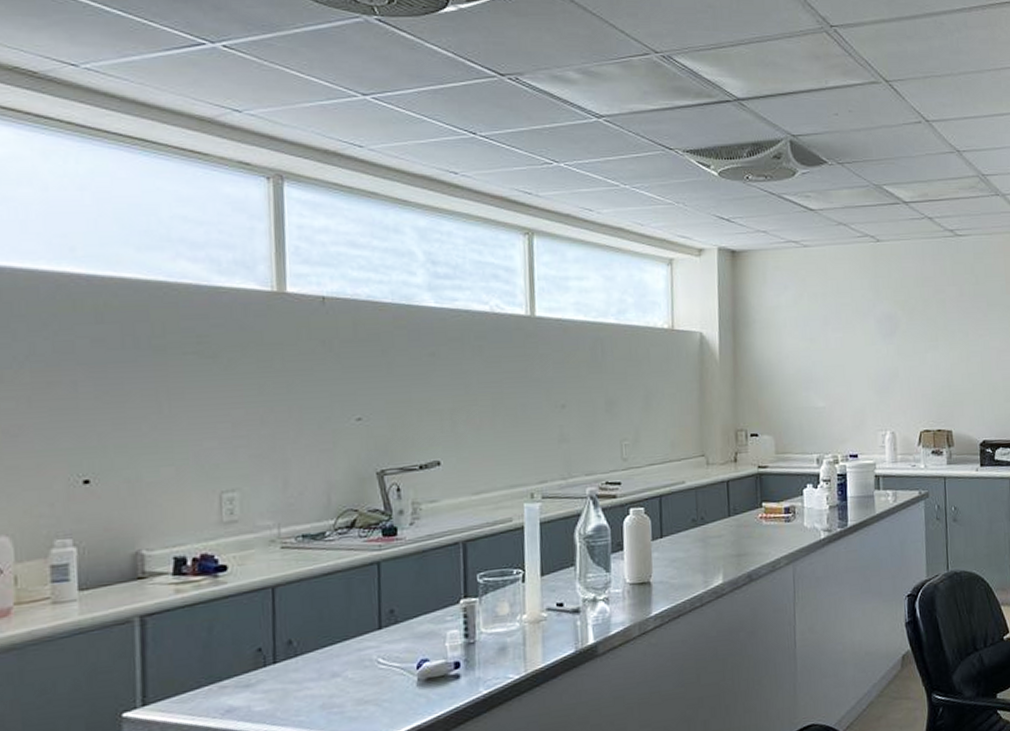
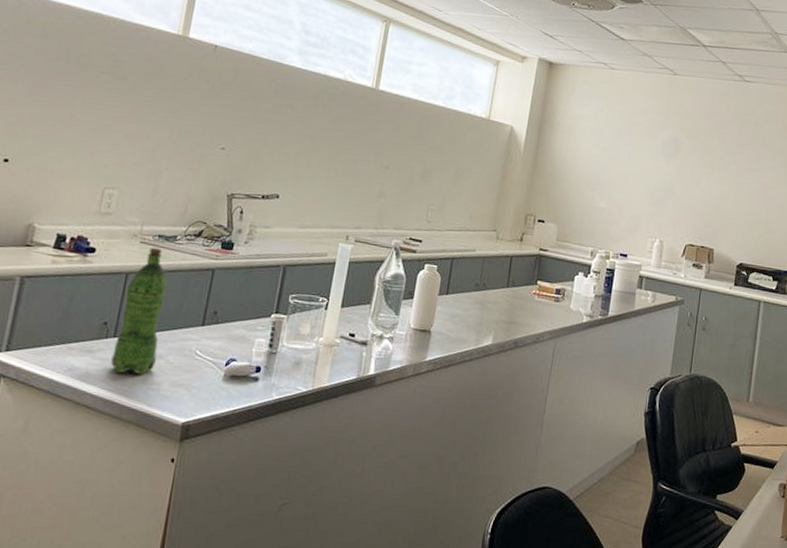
plastic bottle: none [276,550,332,703] -> present [111,247,167,374]

